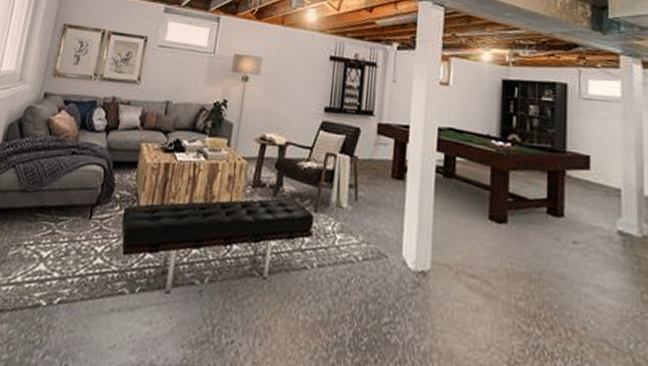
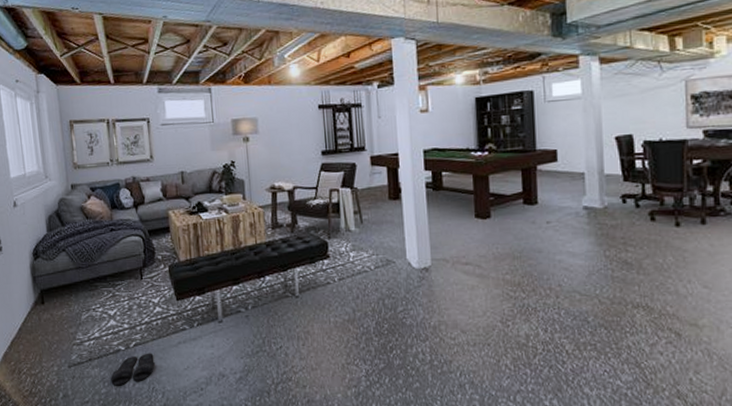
slippers: none [17,315,78,355] -> present [110,353,156,386]

